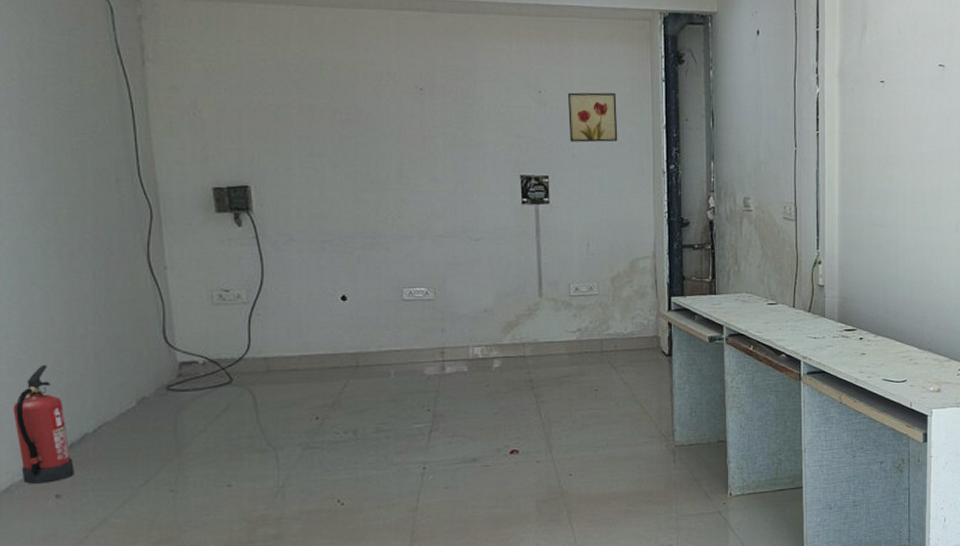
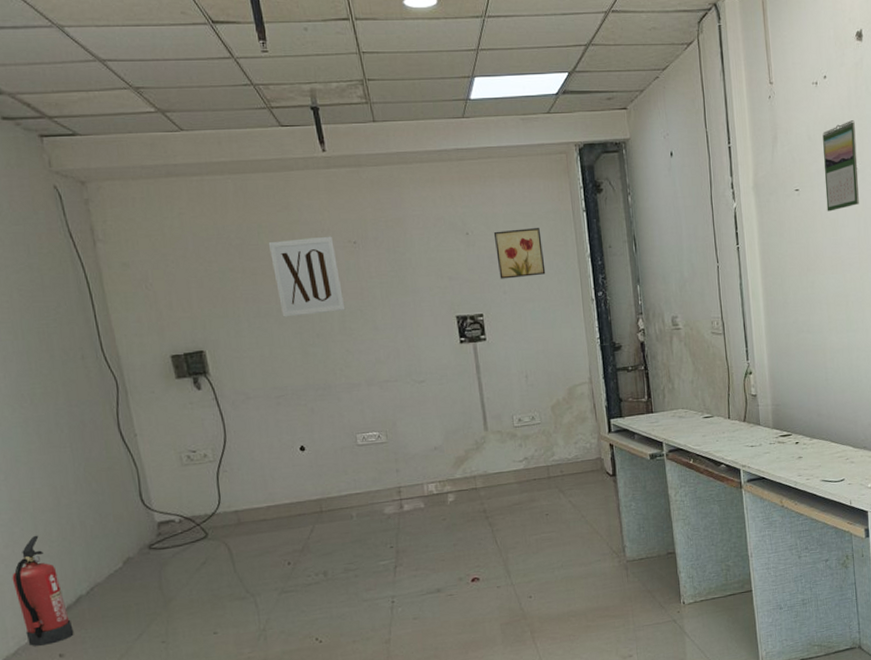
wall art: none [329,79,405,160] -> present [268,236,346,317]
calendar: none [911,17,946,107] -> present [822,120,859,212]

